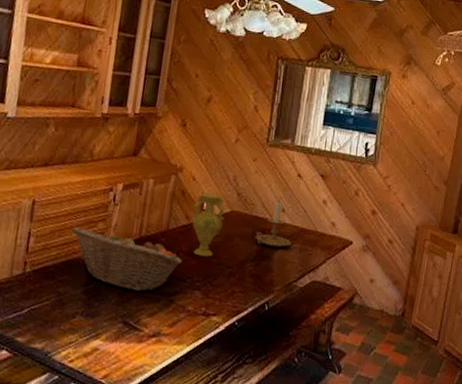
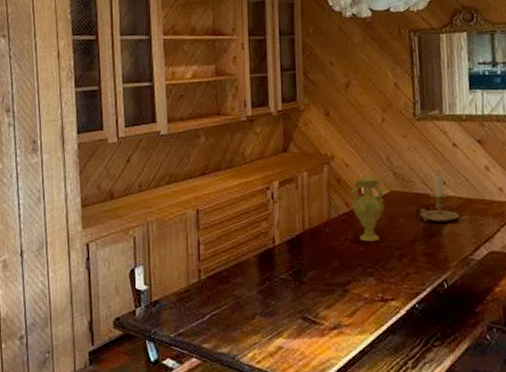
fruit basket: present [72,227,182,292] -> none [238,228,350,285]

